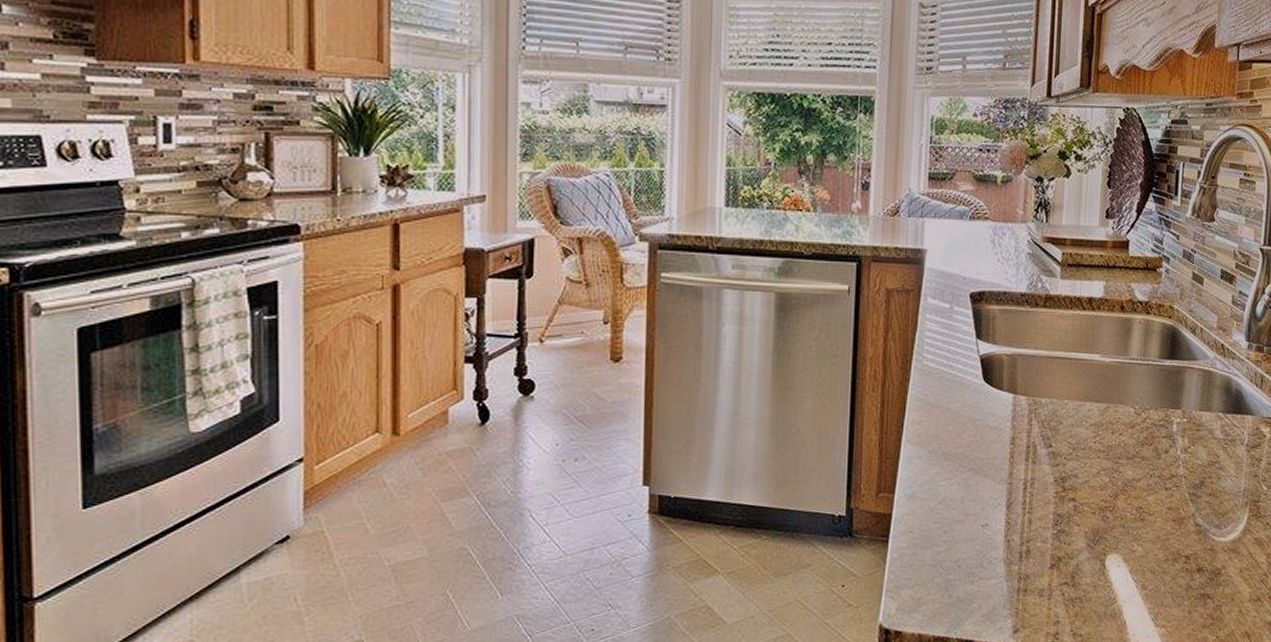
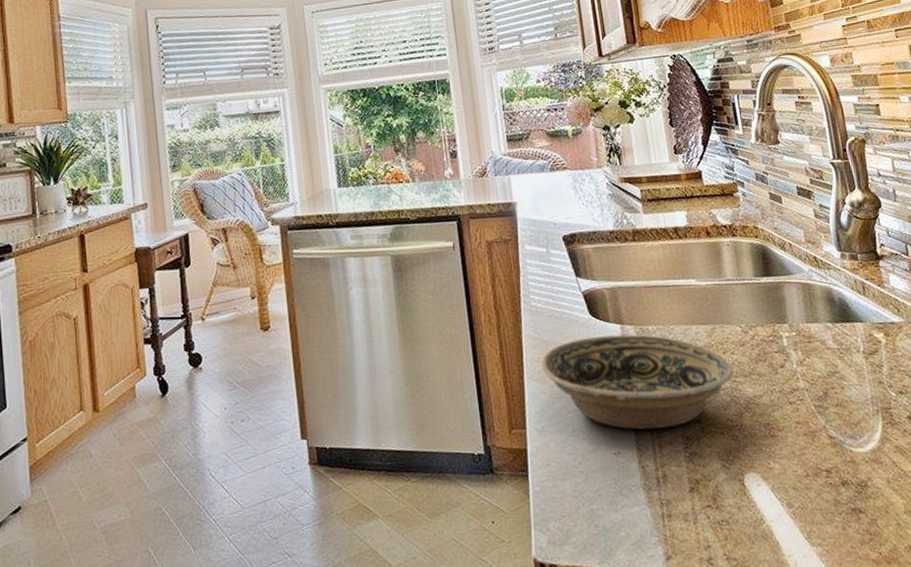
bowl: none [923,404,1118,504] -> present [541,334,734,430]

